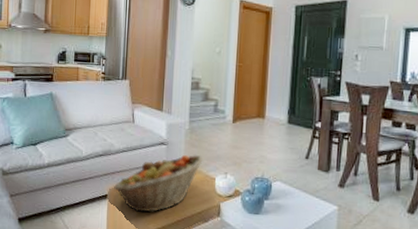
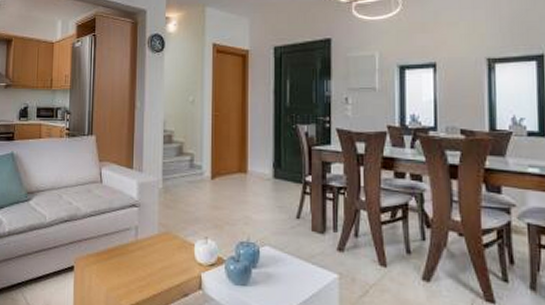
fruit basket: present [114,154,203,212] -> none [81,216,180,286]

